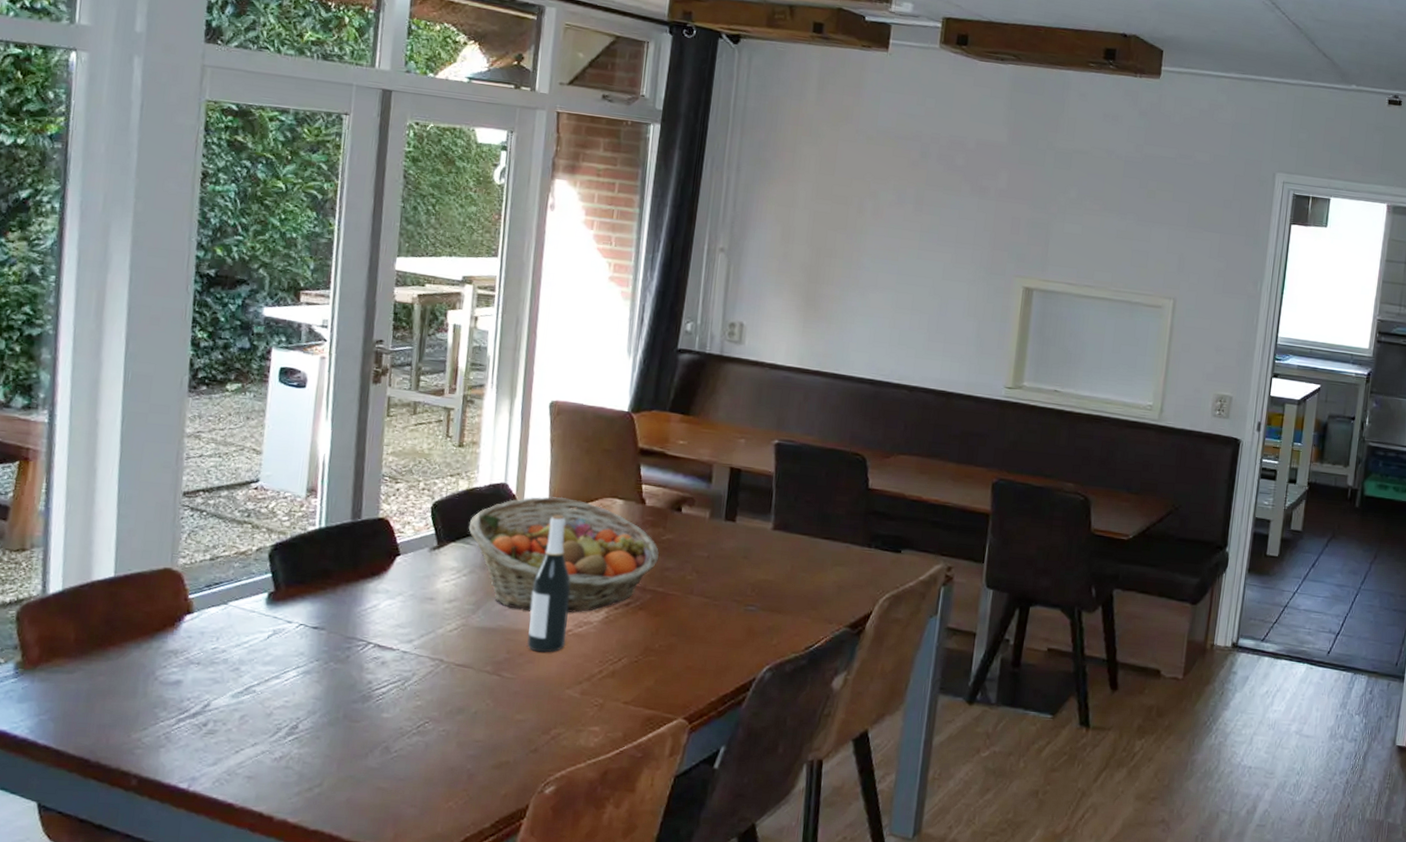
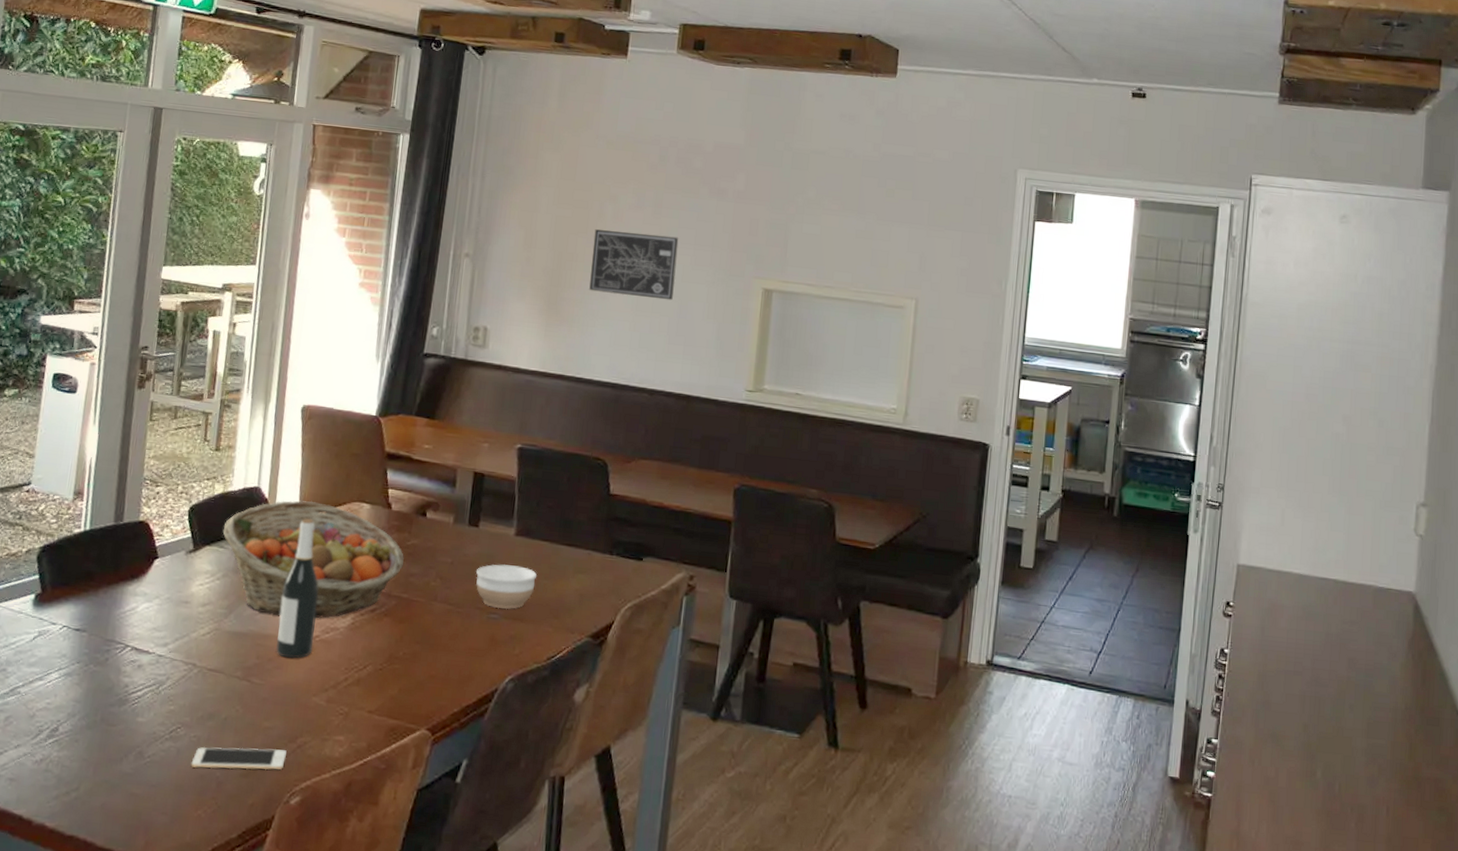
cell phone: none [440,740,540,761] -> present [191,747,287,770]
bowl: none [732,558,795,602] -> present [475,564,538,610]
wall art: none [848,226,940,298] -> present [589,229,679,301]

